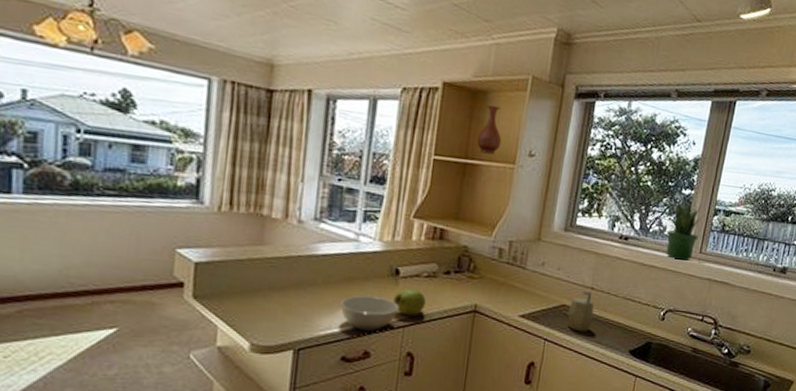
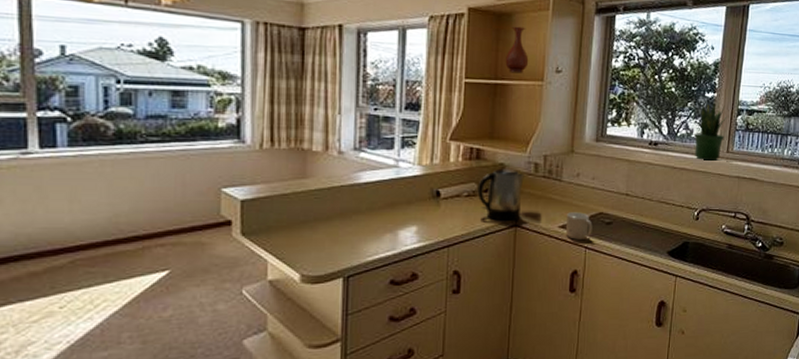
bowl: present [340,295,399,331] -> none [385,218,443,253]
fruit: present [394,288,426,316] -> none [437,208,468,236]
kettle: none [437,250,488,306] -> present [477,168,524,221]
mug: none [526,302,554,331] -> present [566,212,593,240]
soap dispenser: present [567,290,594,332] -> none [605,197,631,238]

